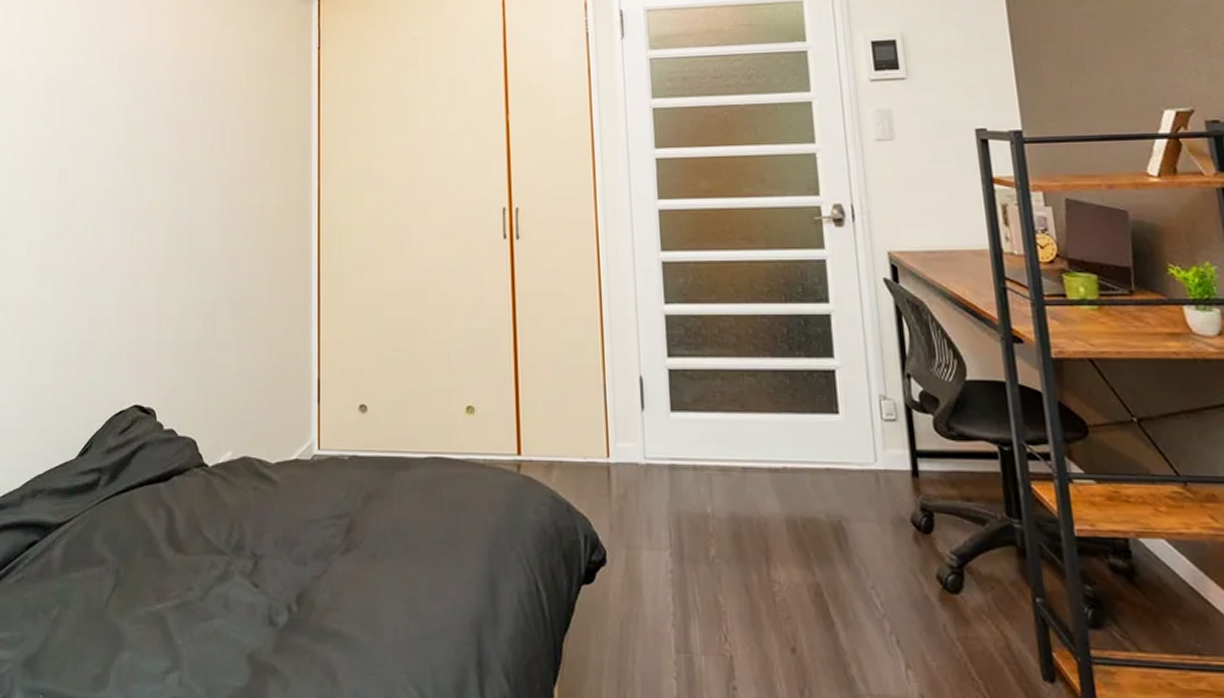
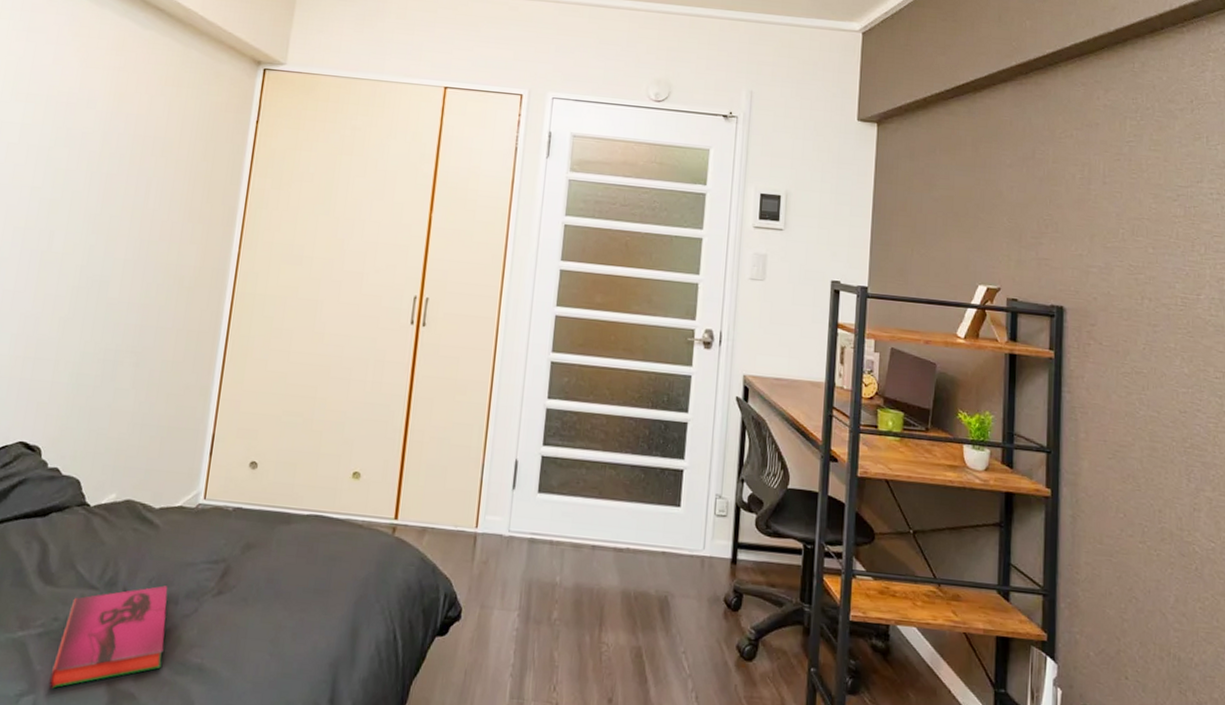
hardback book: none [191,546,299,664] -> present [49,585,168,689]

